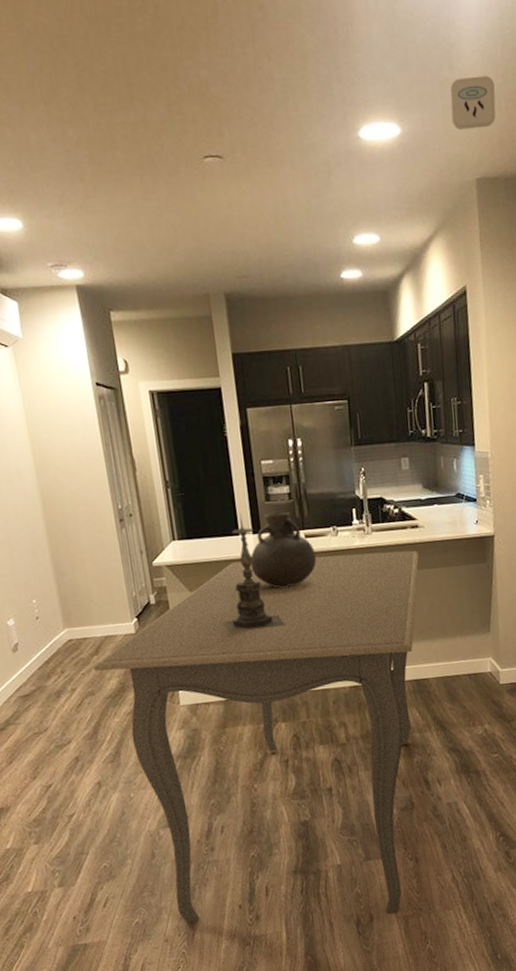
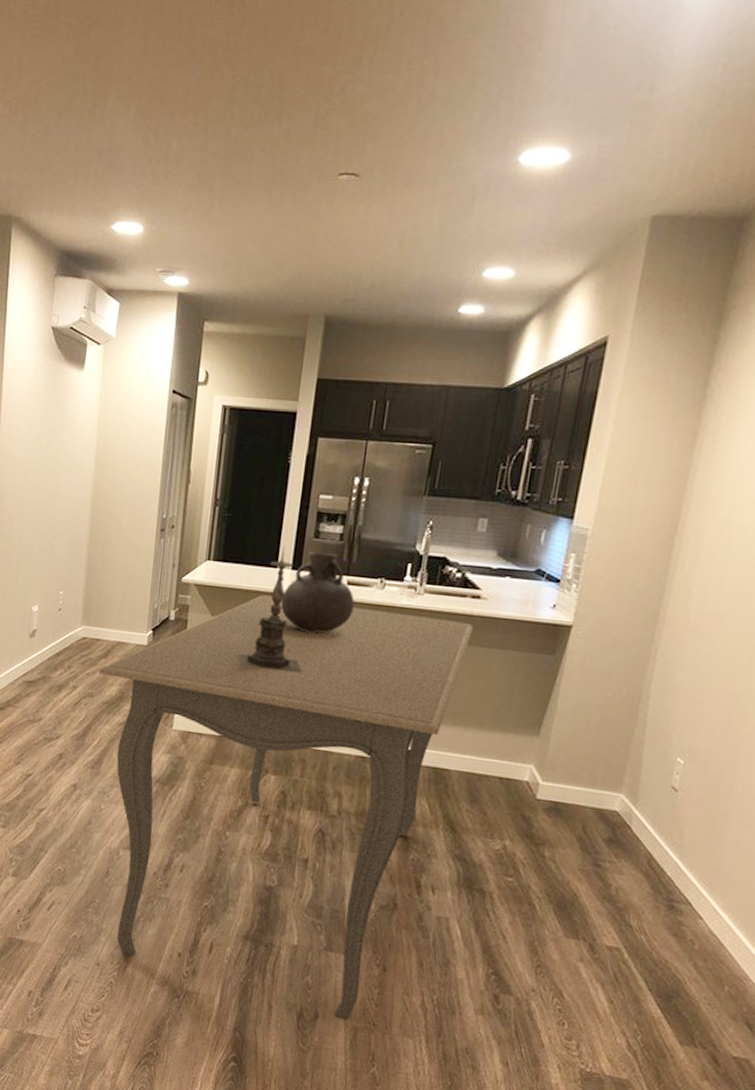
smoke detector: present [450,75,496,130] -> none [636,99,703,159]

